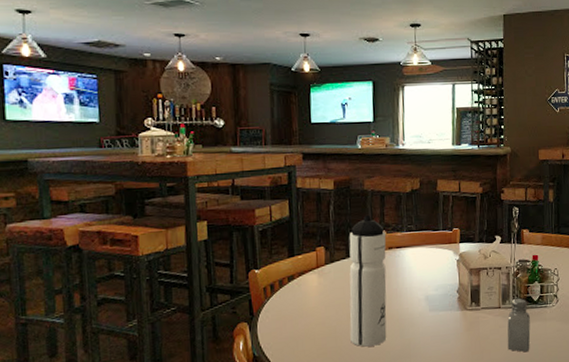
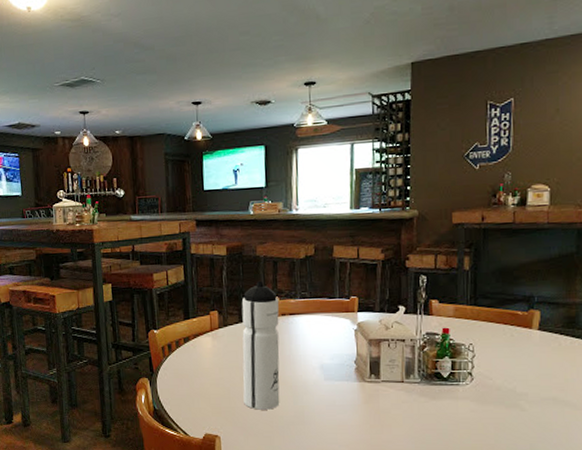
saltshaker: present [507,298,531,353] -> none [411,373,439,431]

